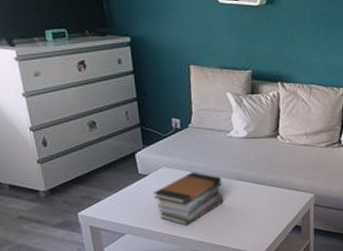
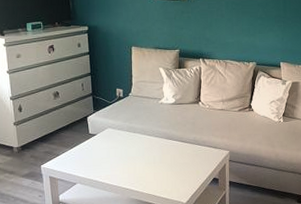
book stack: present [153,172,223,226] -> none [100,132,155,177]

